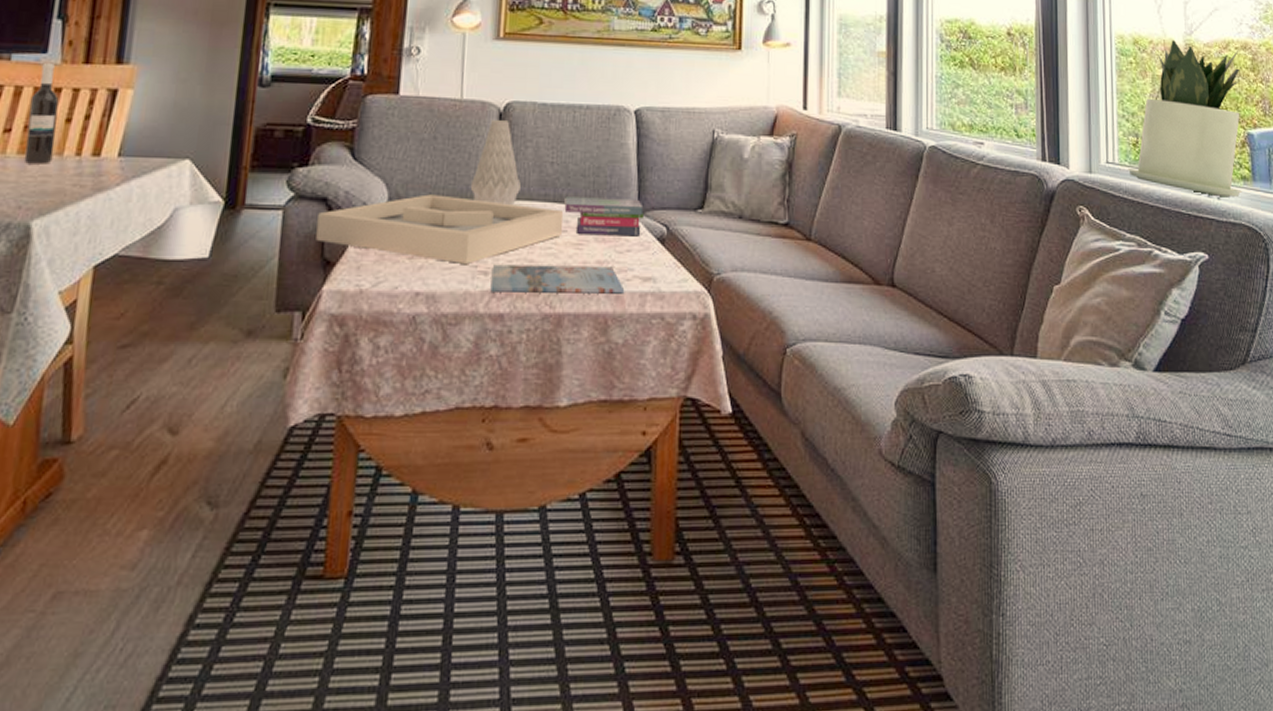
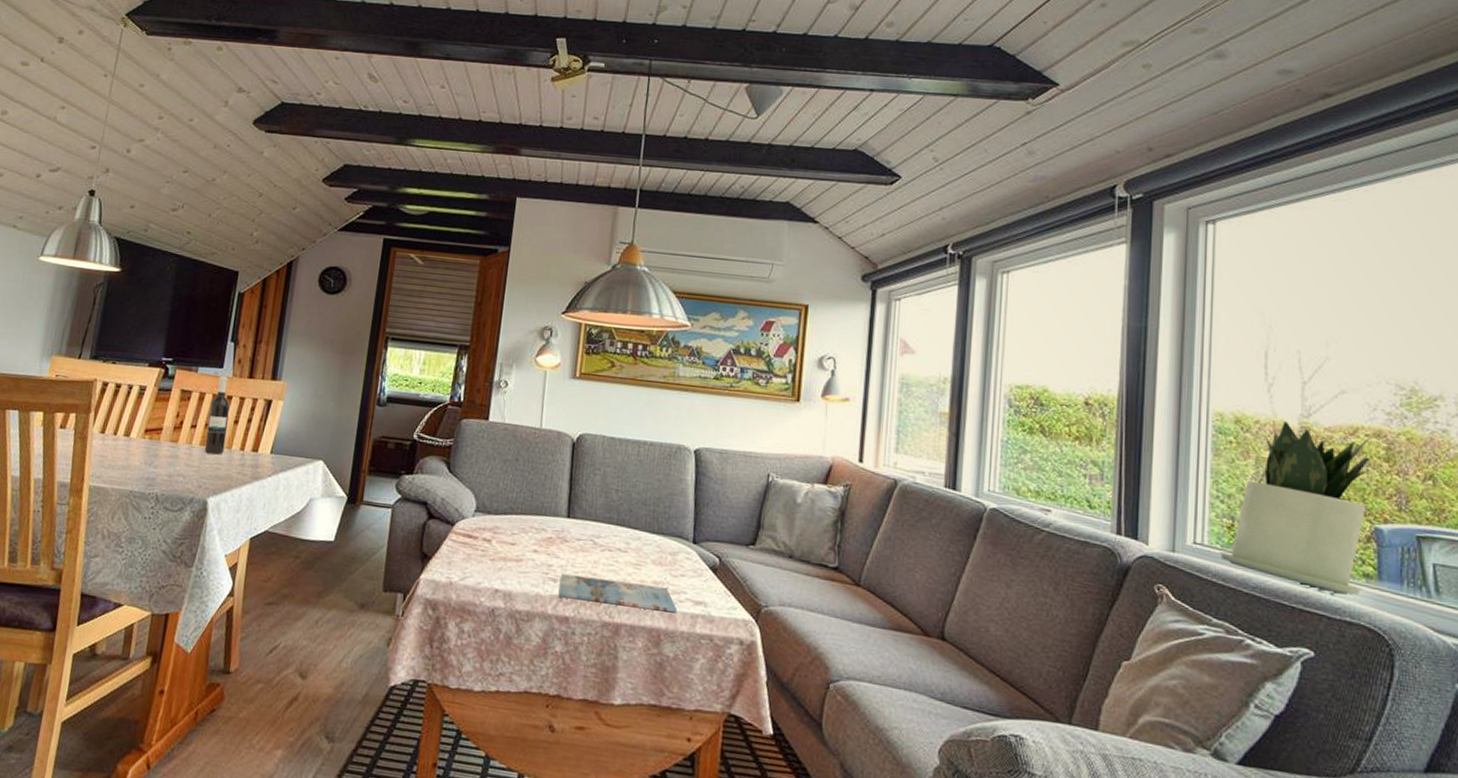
decorative tray: present [316,194,564,265] -> none [416,507,626,572]
vase: present [470,120,521,206] -> none [545,448,589,525]
books: present [564,197,645,237] -> none [626,521,699,564]

